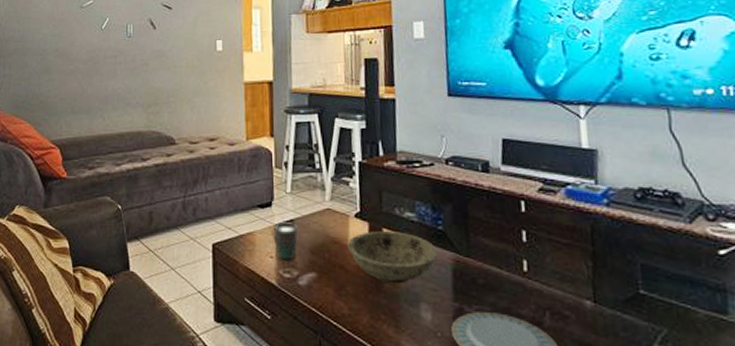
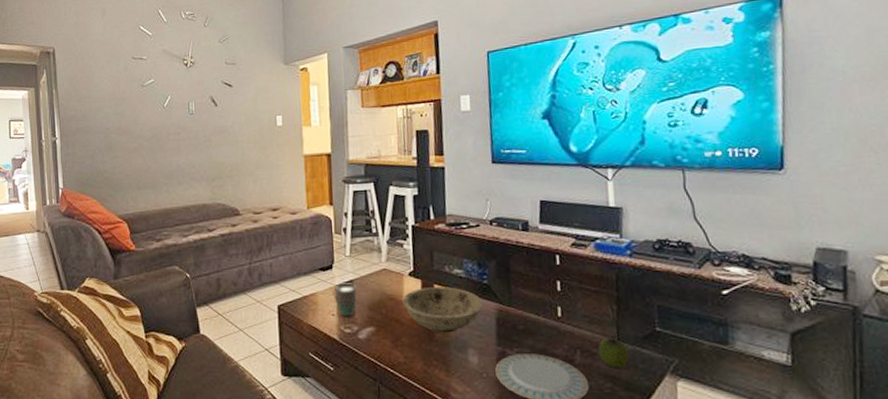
apple: none [571,298,608,335] -> present [598,337,629,368]

